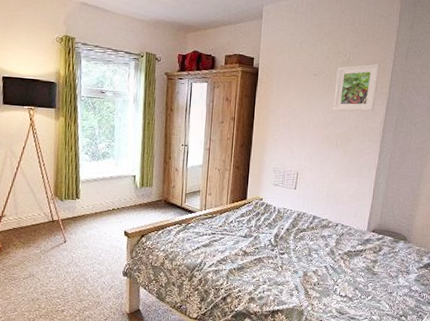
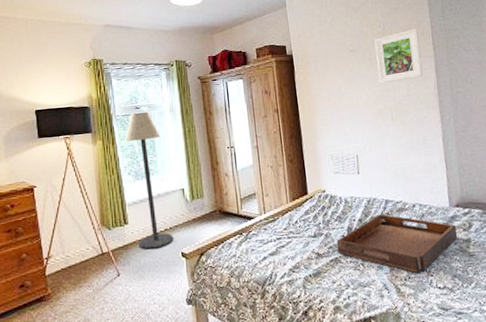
floor lamp: none [86,96,121,224] -> present [124,111,174,250]
serving tray: none [262,227,368,281] -> present [336,214,458,273]

